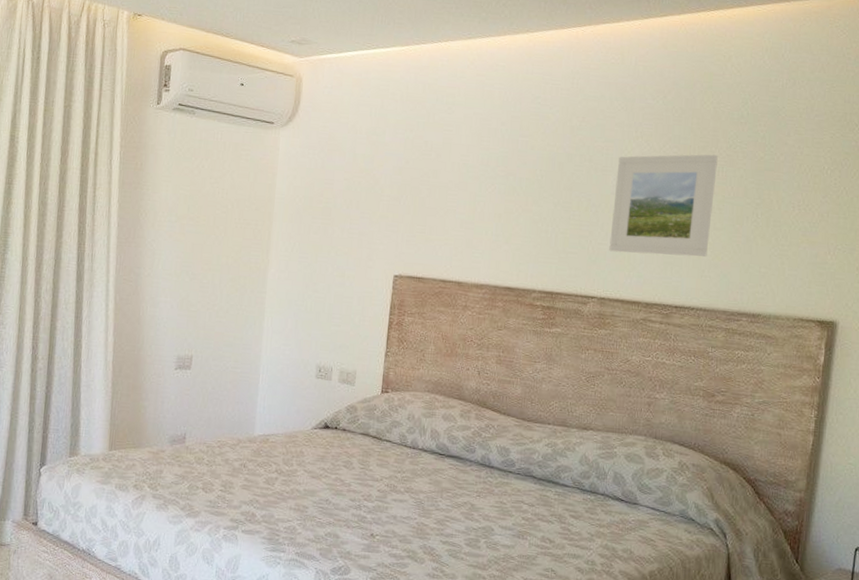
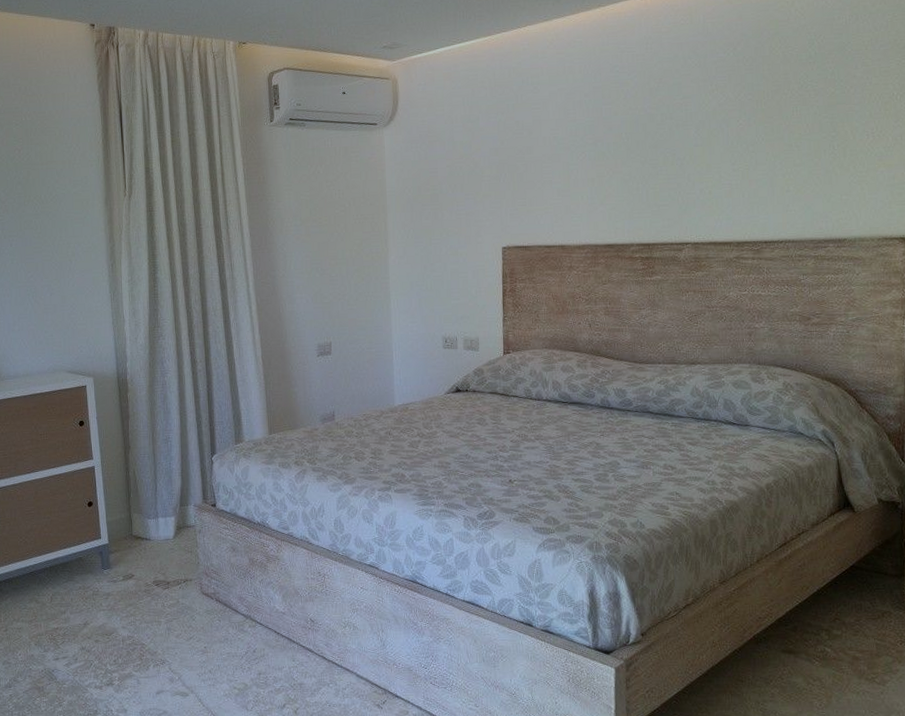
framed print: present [609,154,718,257] -> none [697,96,791,199]

